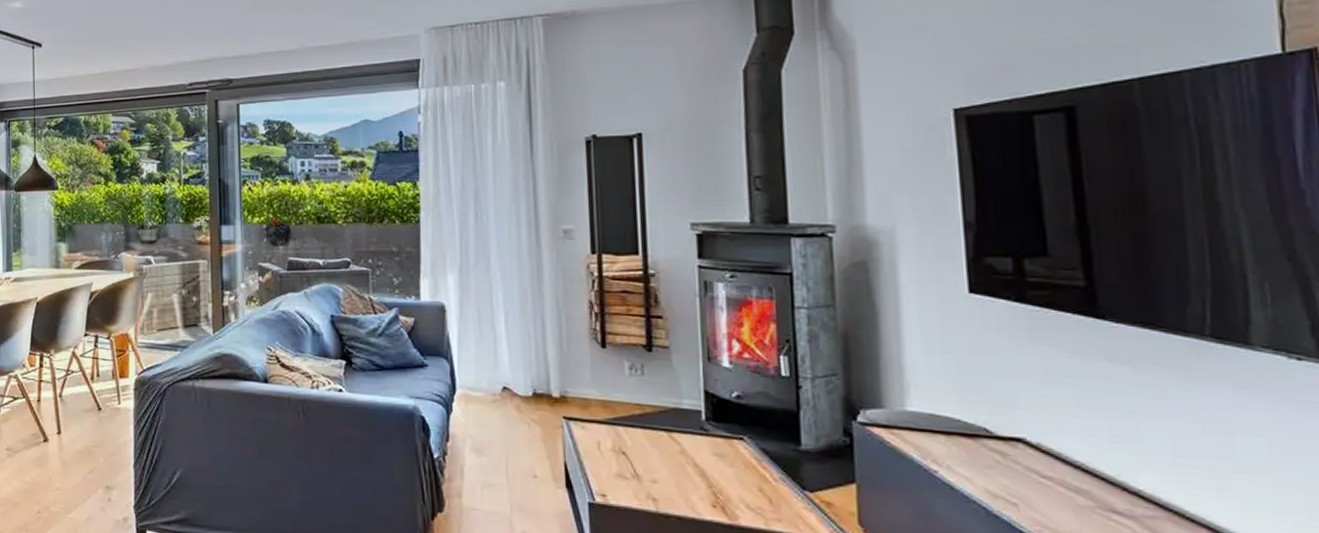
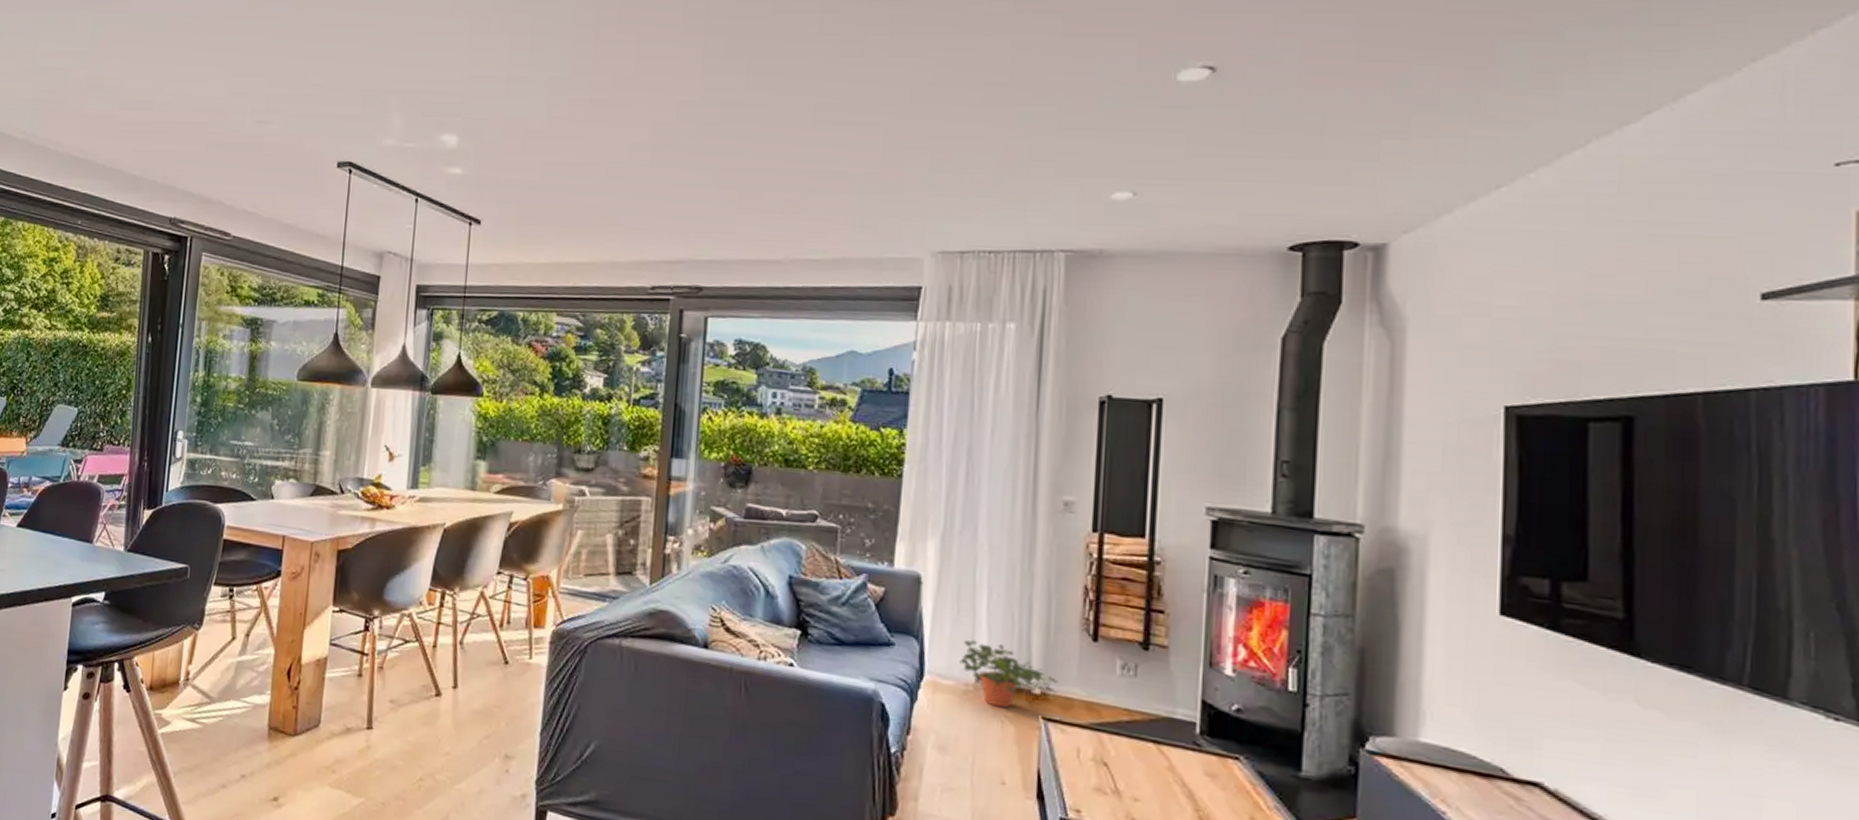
potted plant: none [486,356,575,412] -> present [959,639,1058,708]

